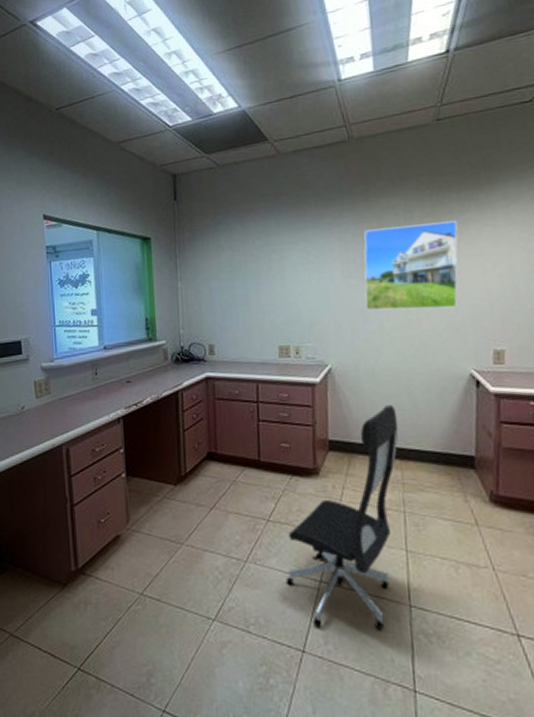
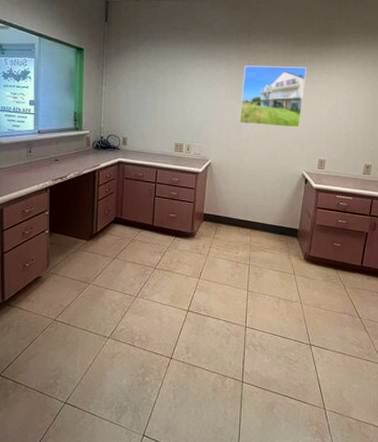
office chair: present [285,405,399,631] -> none [163,192,252,343]

